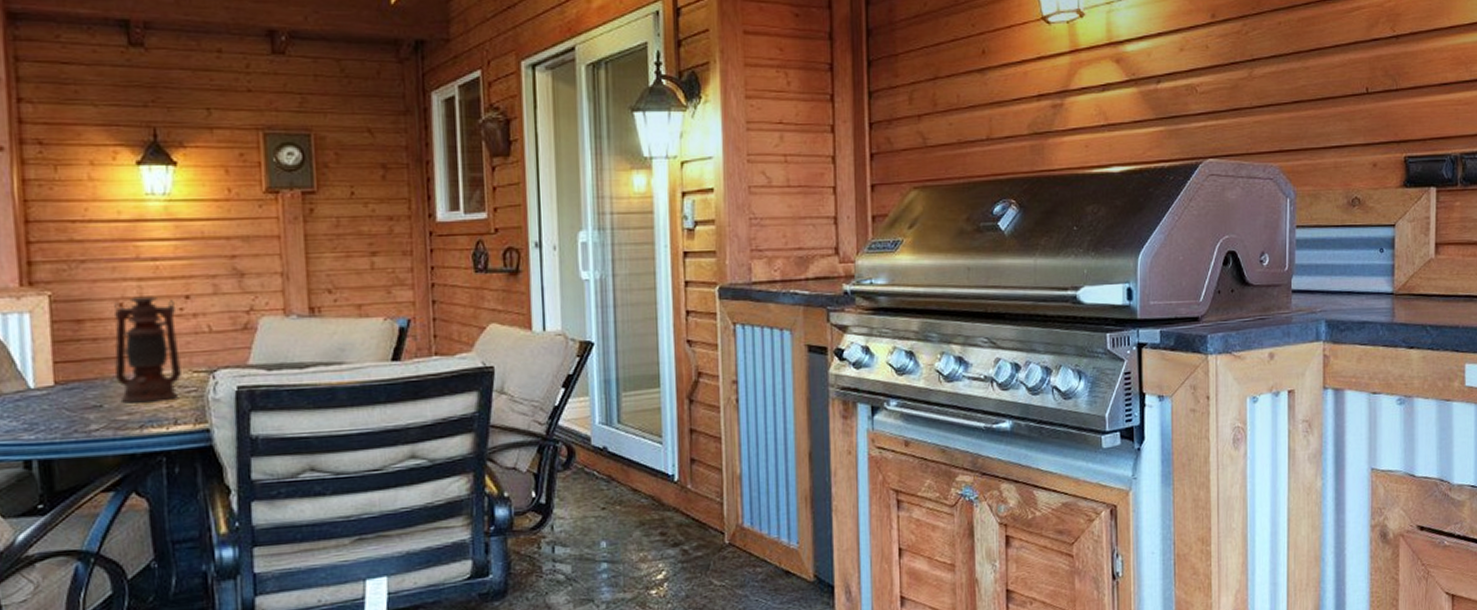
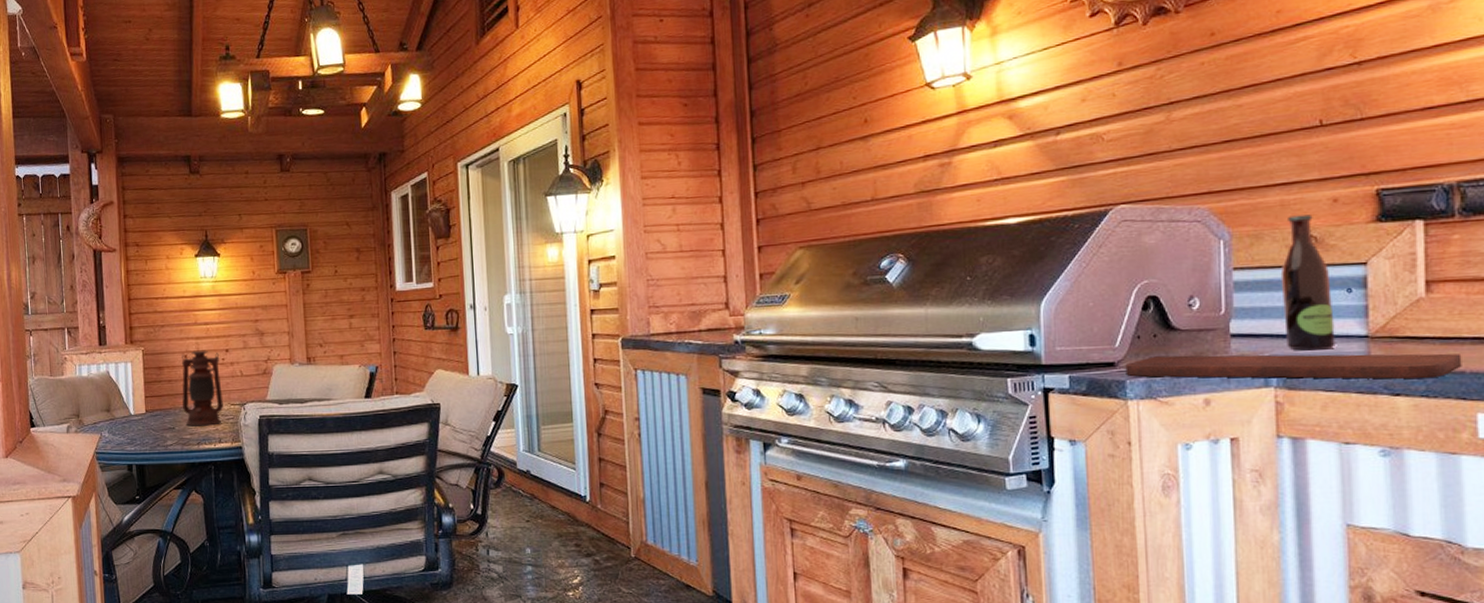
cutting board: none [1207,309,1457,333] -> present [1125,353,1462,379]
bottle: none [1332,177,1370,306] -> present [1280,214,1336,351]

